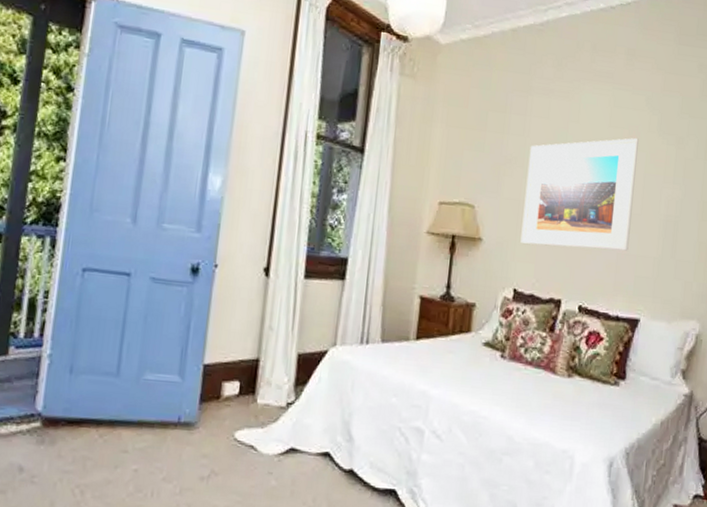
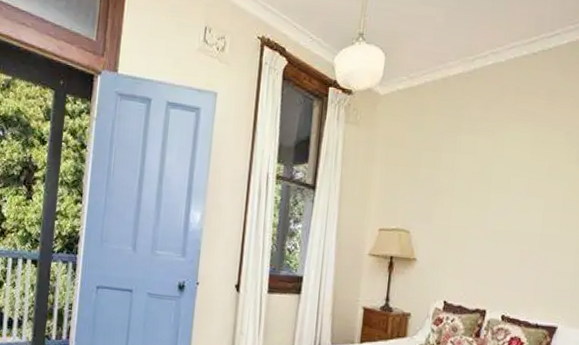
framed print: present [520,137,639,251] -> none [450,168,558,268]

